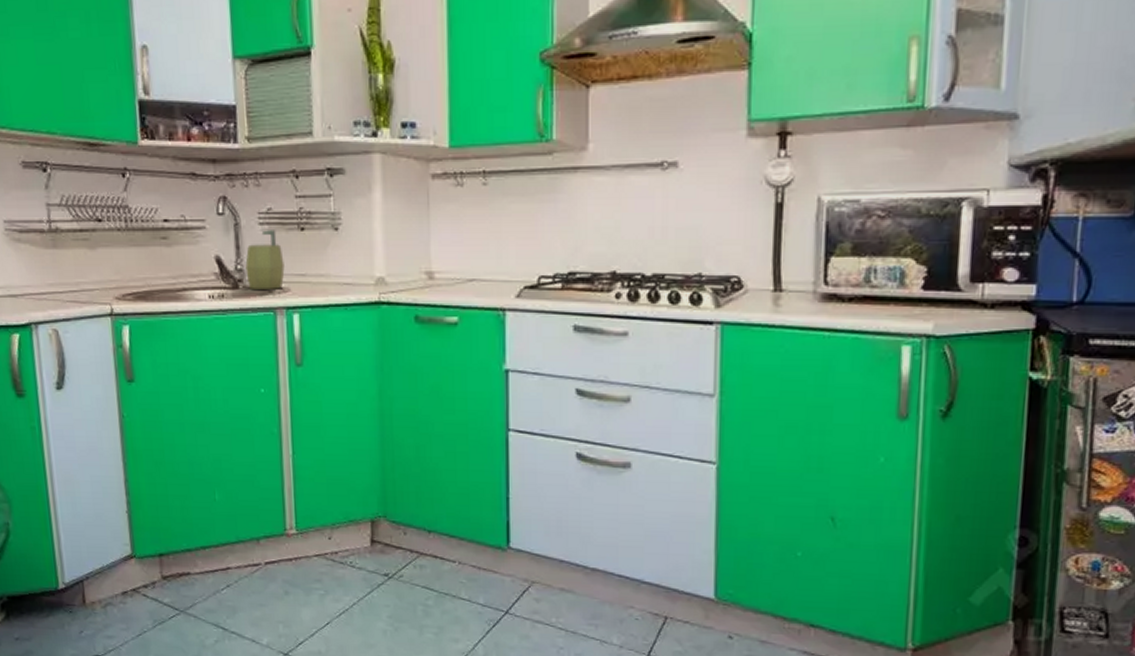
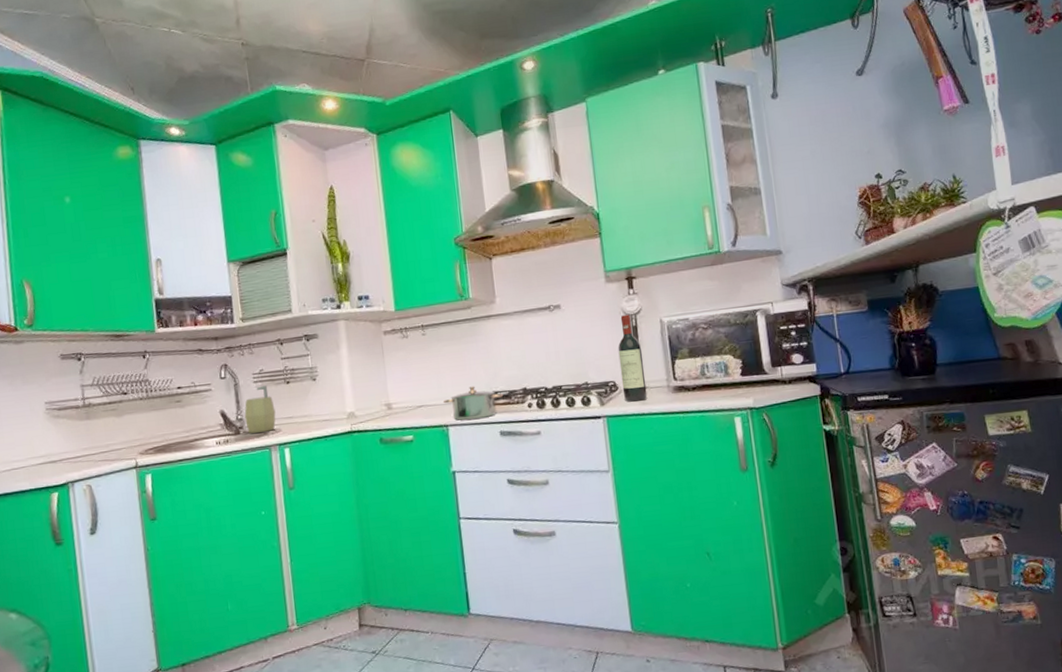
cooking pot: none [501,261,584,306] -> present [443,386,504,421]
wine bottle: none [749,186,785,309] -> present [617,314,648,403]

